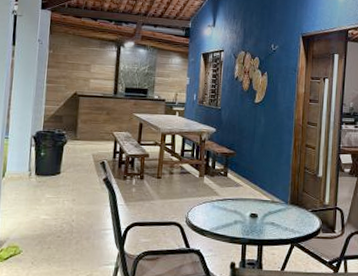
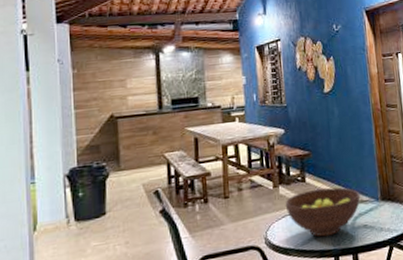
fruit bowl: none [207,185,273,226] -> present [285,187,361,237]

